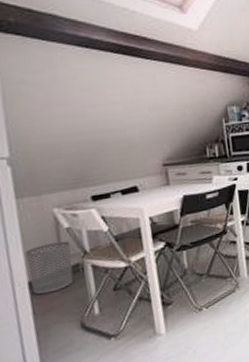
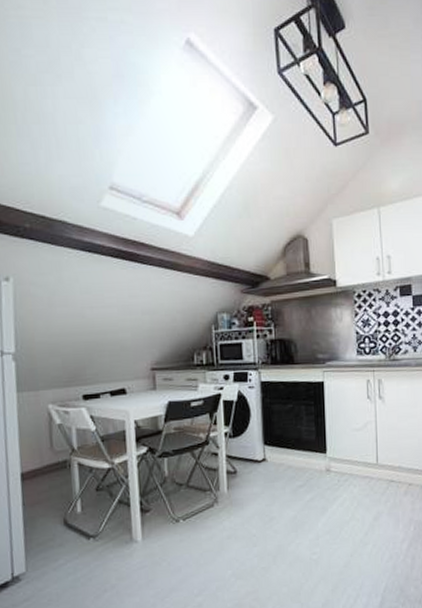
waste bin: present [25,241,74,295] -> none [20,437,61,487]

